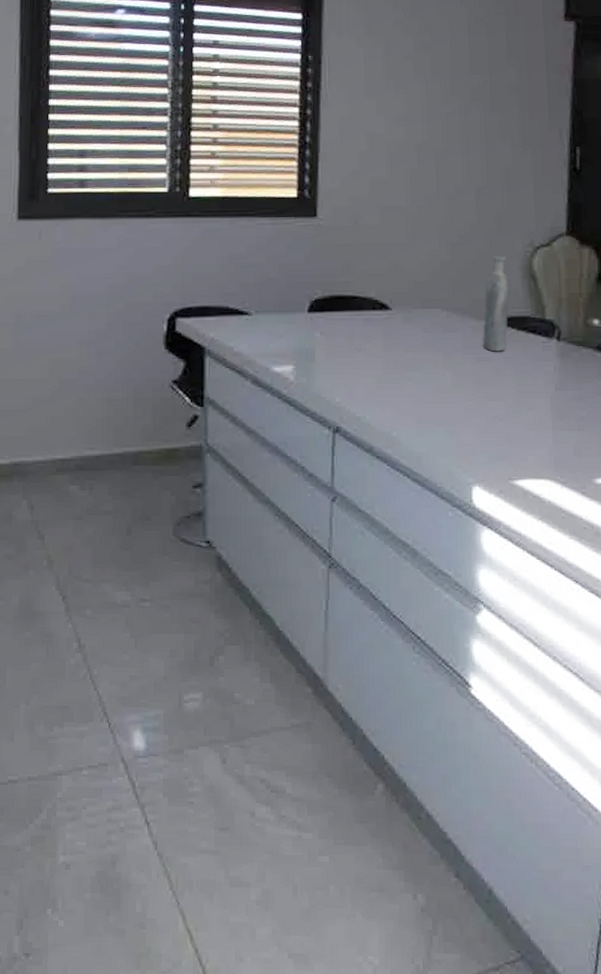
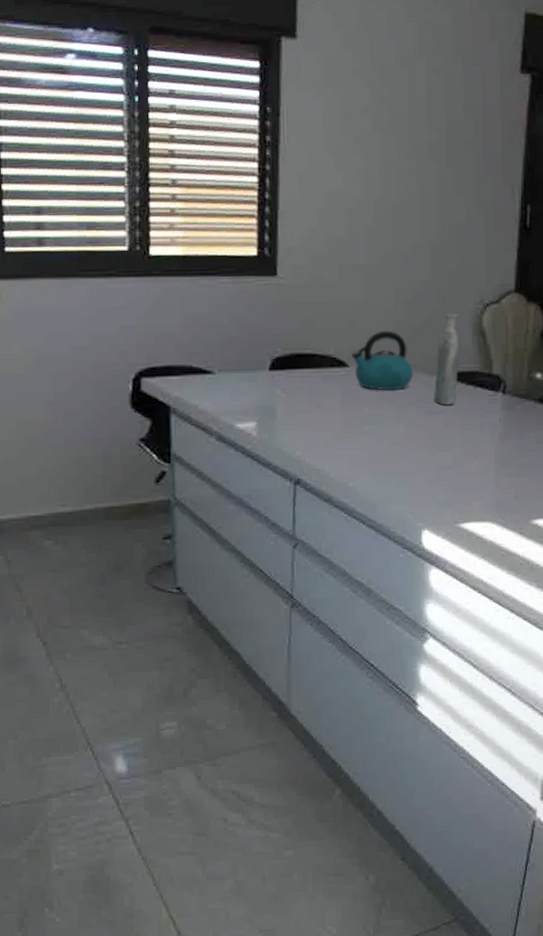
kettle: none [394,273,461,335] -> present [352,330,415,391]

